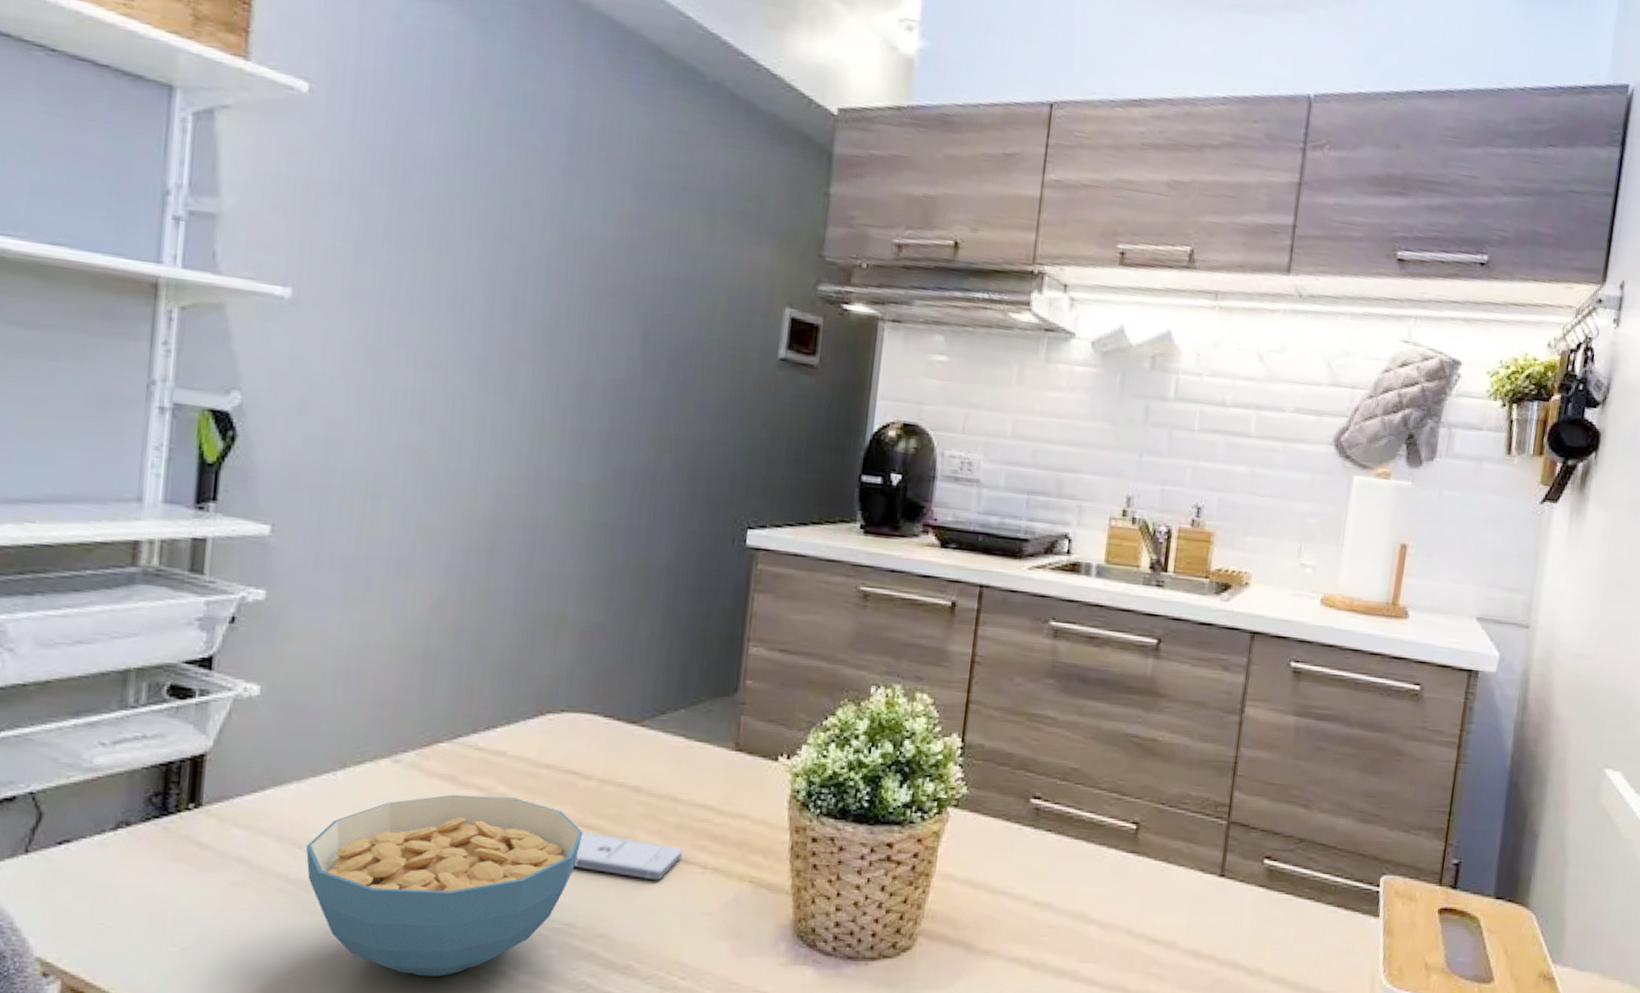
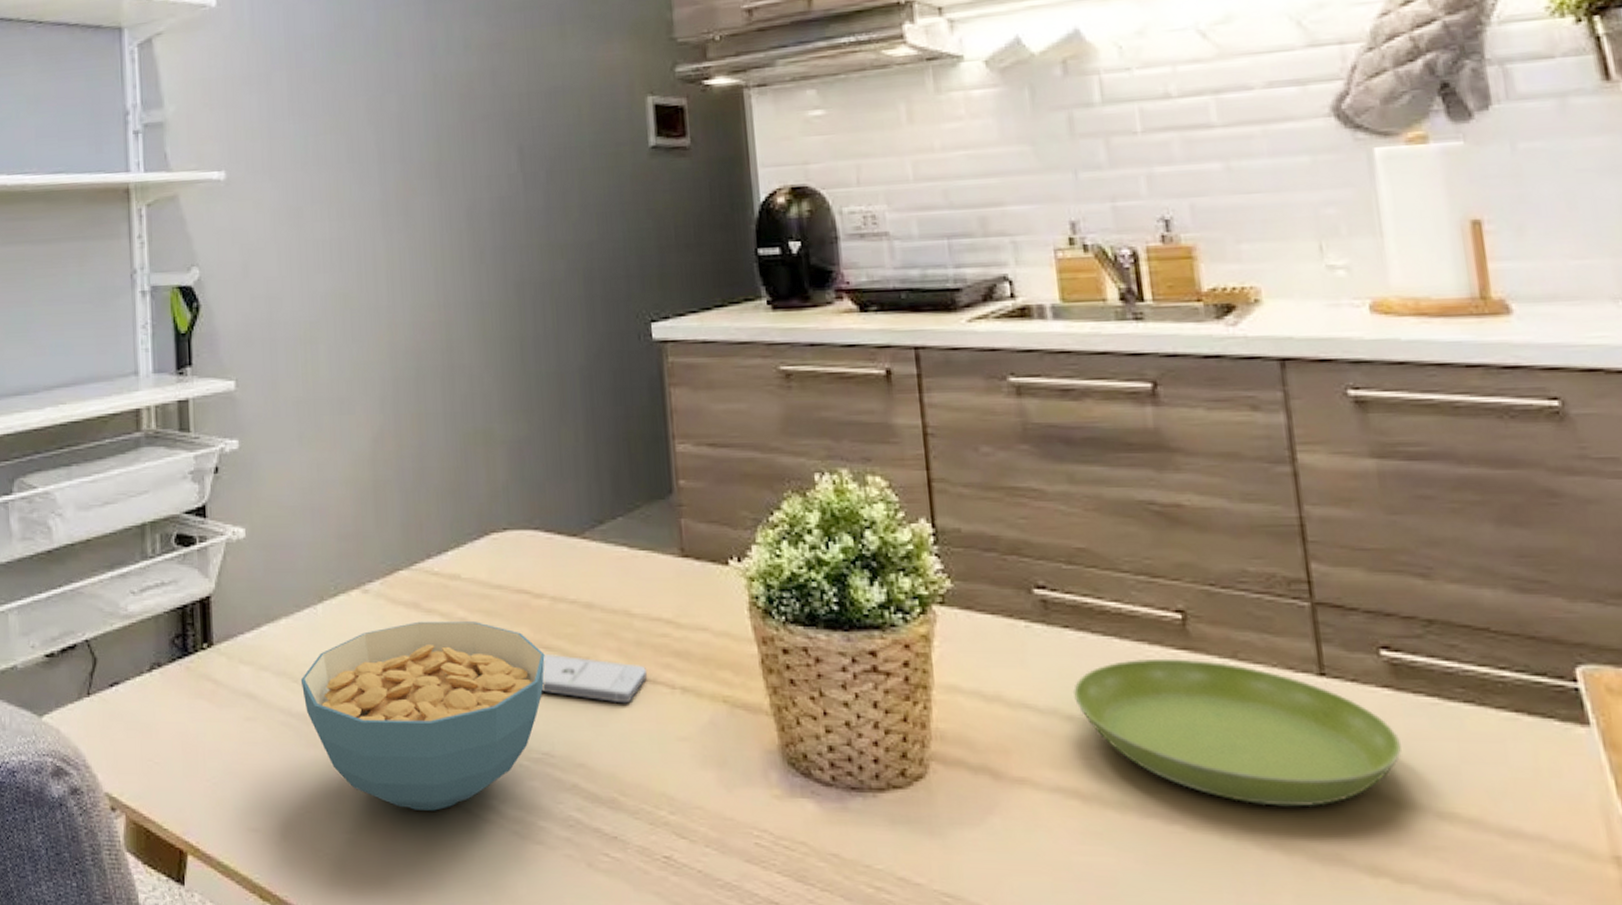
saucer: none [1043,859,1261,973] -> present [1073,658,1401,807]

